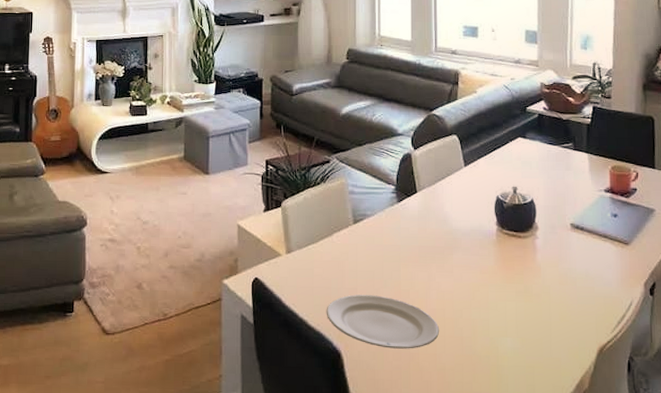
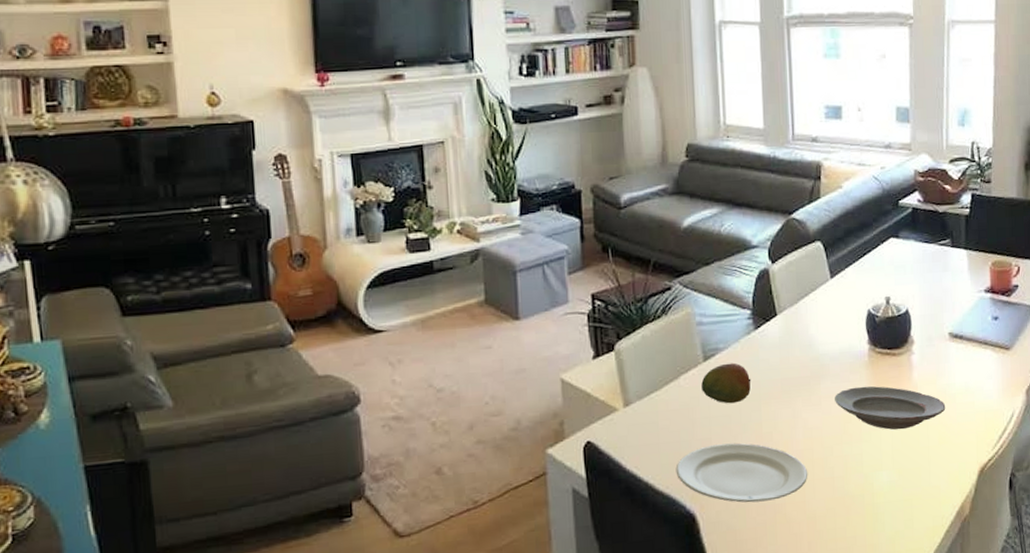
fruit: none [351,227,393,262] -> present [701,363,751,404]
plate: none [465,261,567,304] -> present [835,386,946,430]

